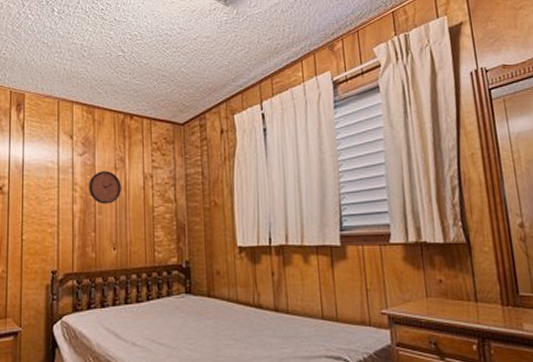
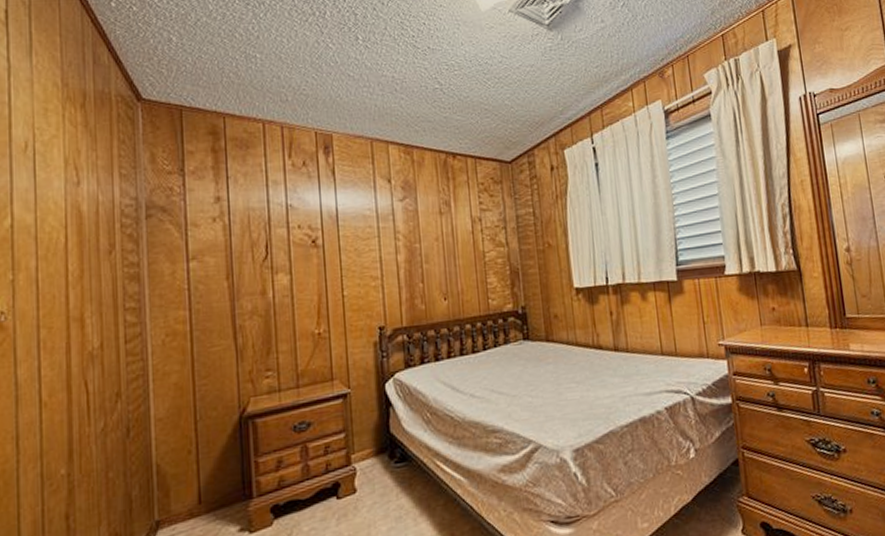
clock: present [89,171,121,204] -> none [412,216,449,253]

